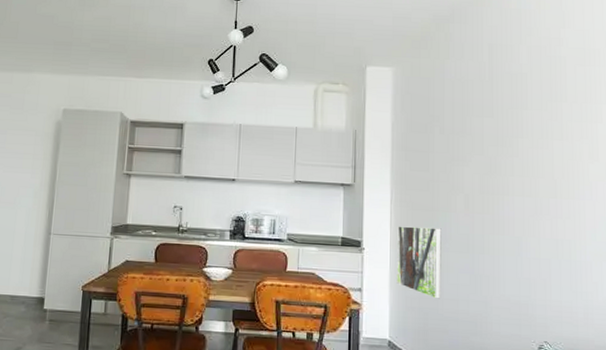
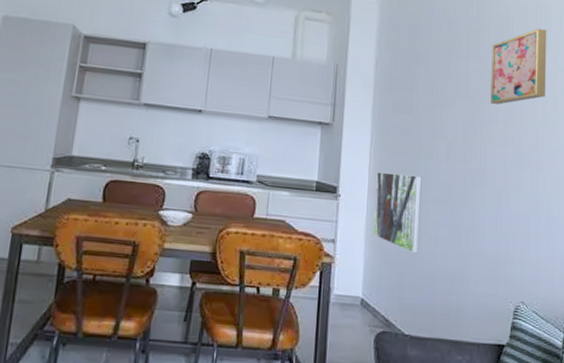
wall art: none [506,82,563,158] -> present [490,28,547,105]

